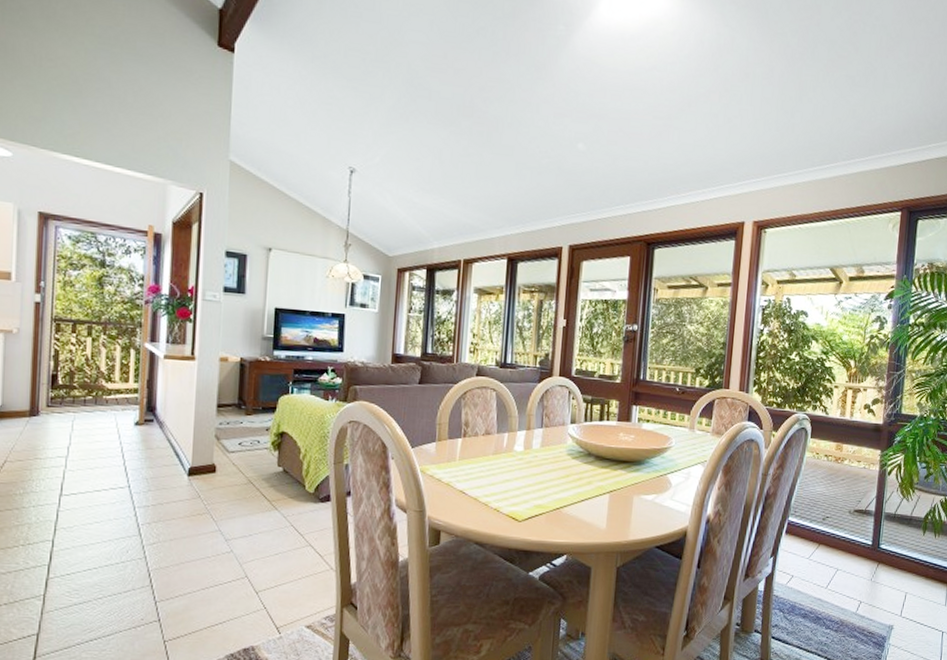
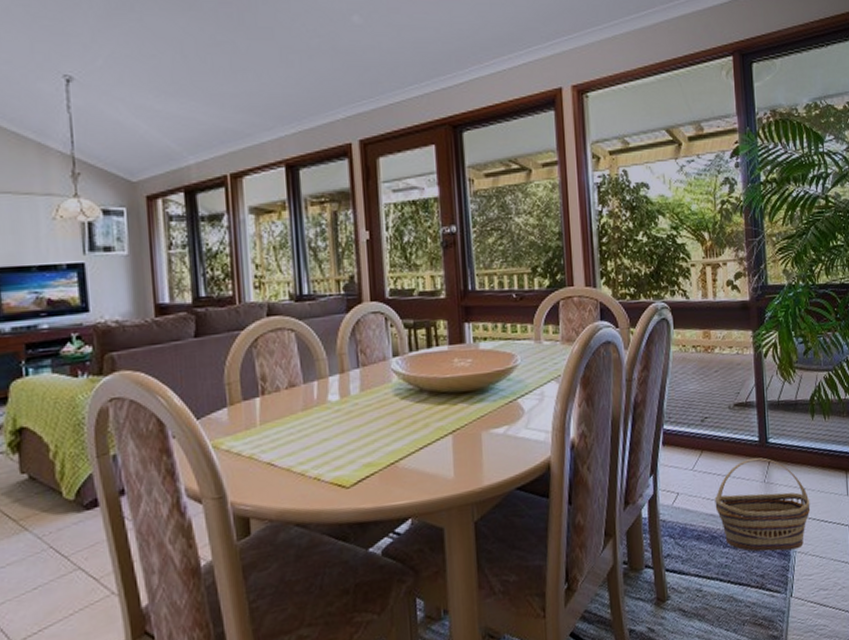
basket: none [823,559,910,642] -> present [715,457,811,552]

